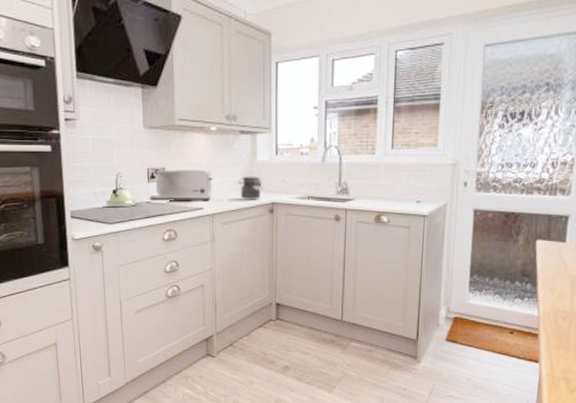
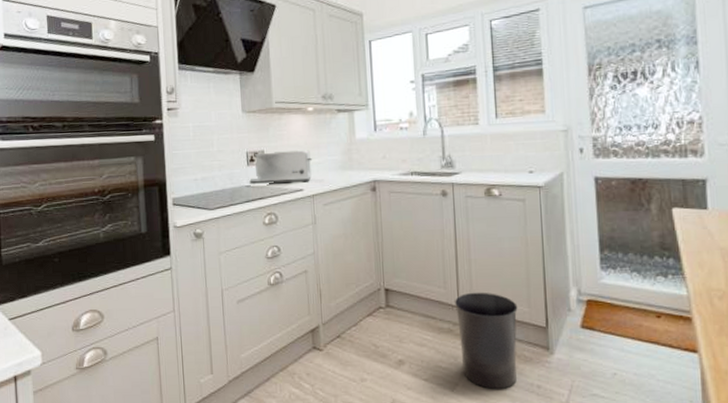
kettle: present [105,172,137,208] -> none [206,157,237,193]
jar: present [238,176,263,200] -> none [338,153,364,179]
waste bin: none [339,308,394,391] -> present [455,292,518,389]

